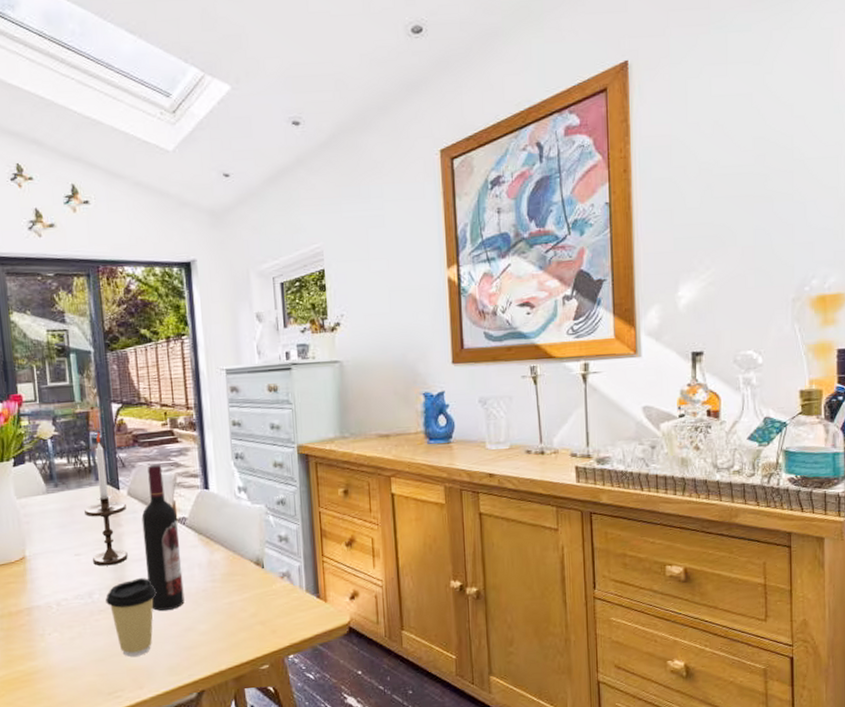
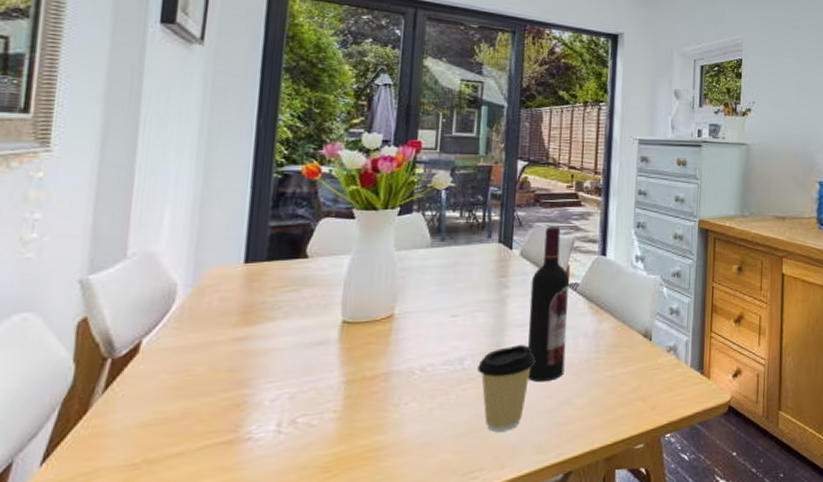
candlestick: present [83,432,128,566] -> none [469,187,517,330]

